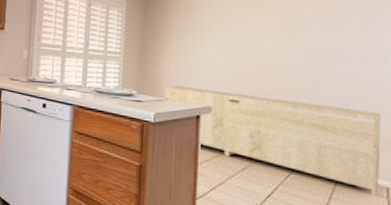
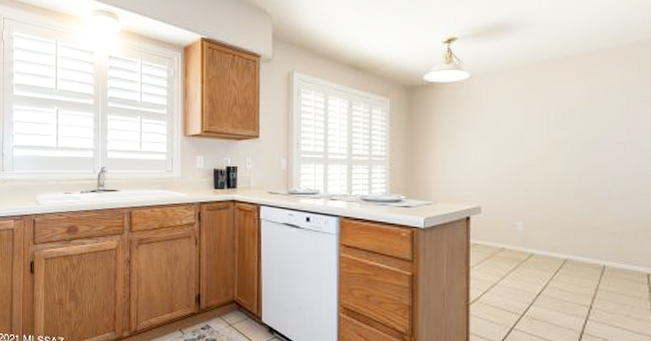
sideboard: present [165,85,381,197] -> none [434,187,642,284]

